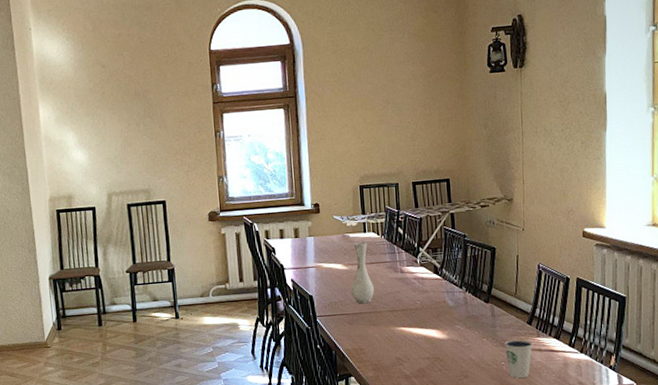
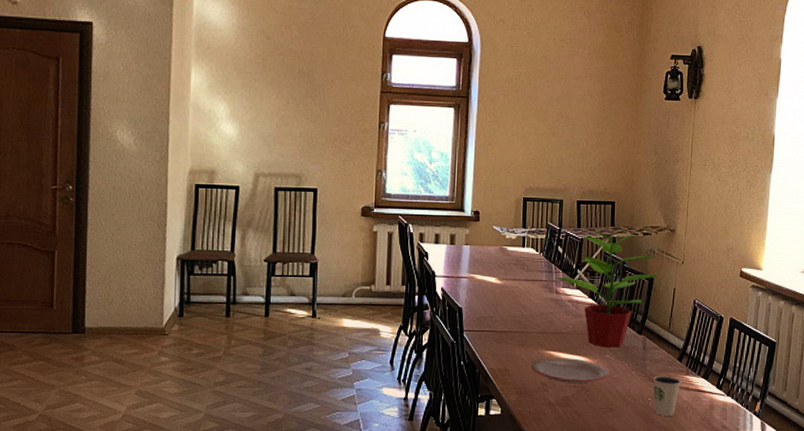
vase: present [351,242,375,304] -> none [502,257,527,322]
plate: none [384,331,461,356] -> present [531,358,610,384]
potted plant: none [398,200,501,319] -> present [555,224,659,348]

